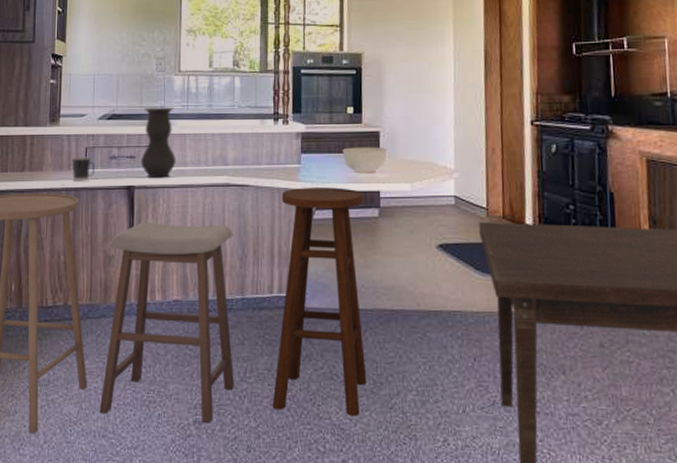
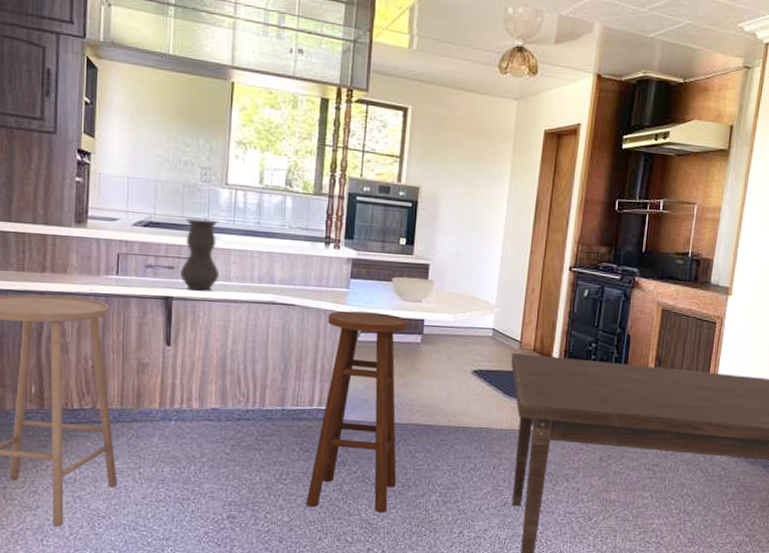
mug: present [71,157,95,181] -> none [101,262,128,288]
bar stool: present [99,221,235,423] -> none [130,332,277,518]

